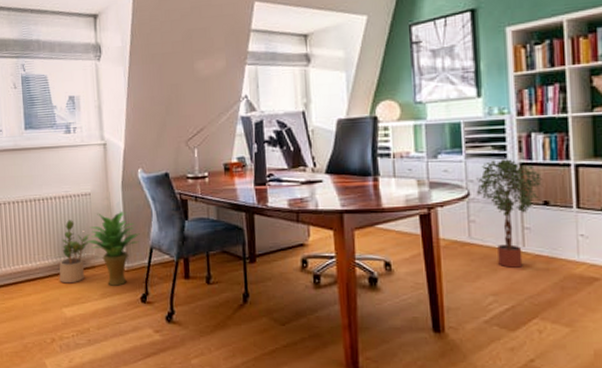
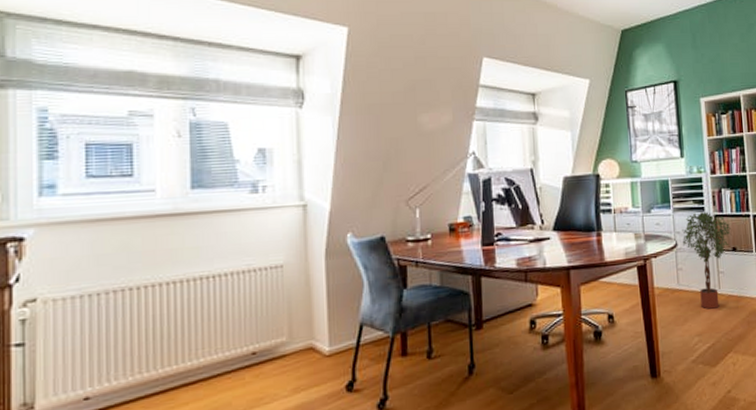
potted plant: present [59,220,90,284] -> none [233,299,280,382]
potted plant: present [85,211,140,287] -> none [273,283,347,378]

